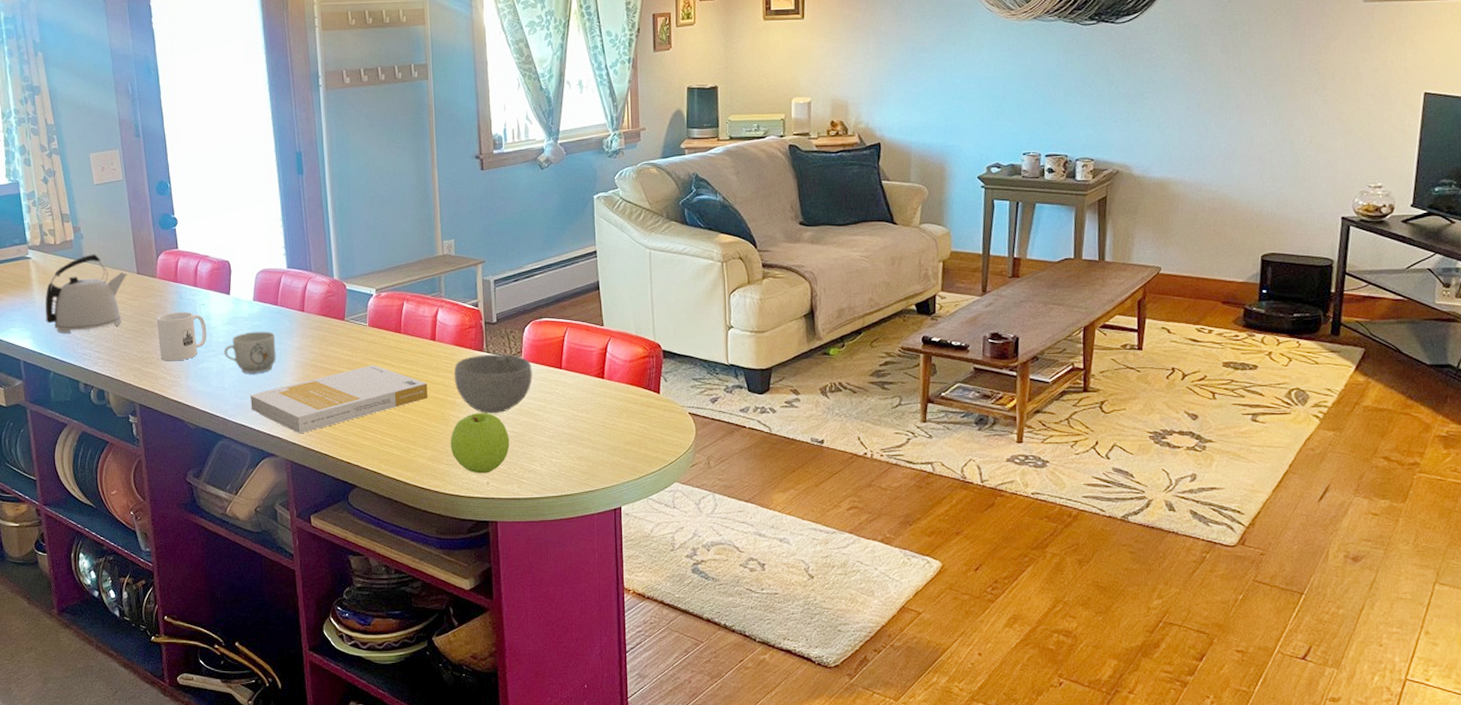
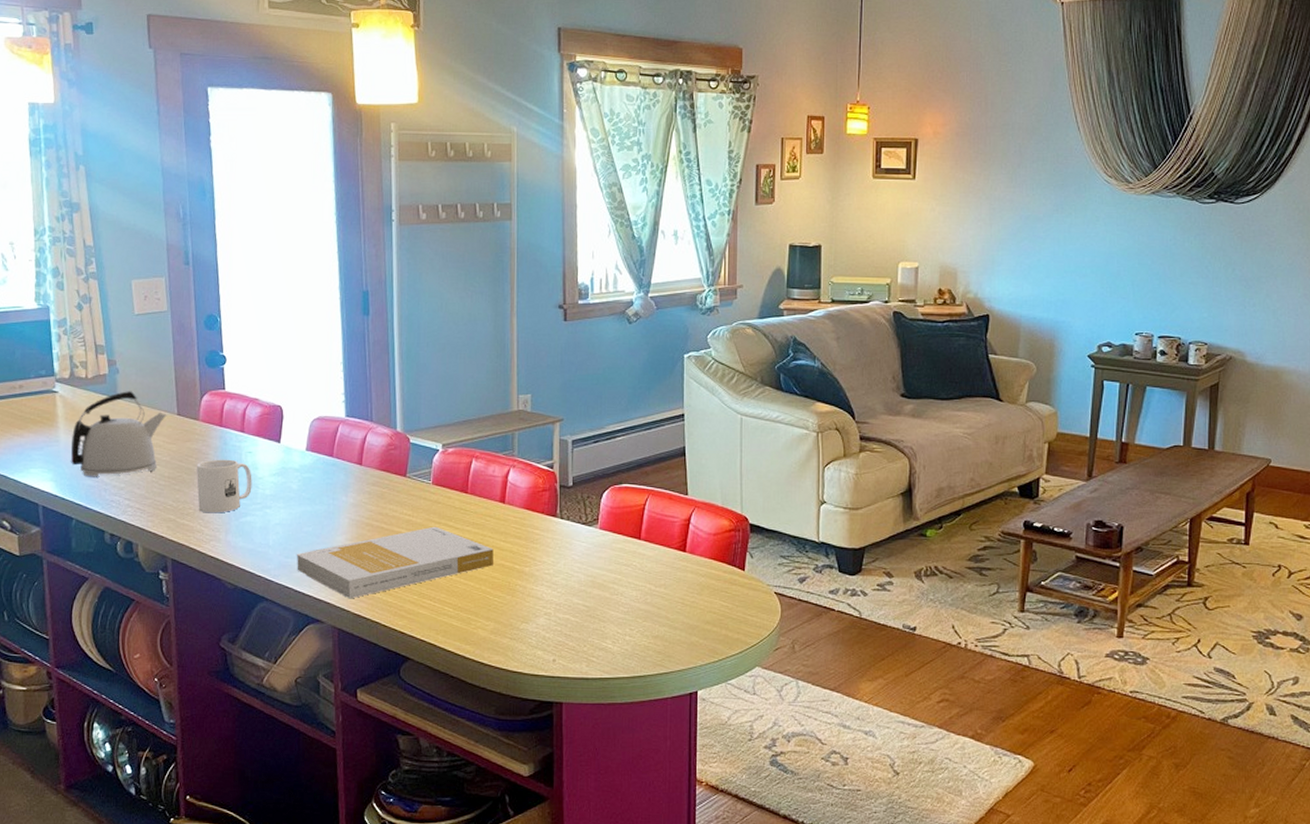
mug: present [224,331,276,373] -> none [270,484,329,530]
apple: present [450,413,510,474] -> none [515,584,580,650]
bowl: present [454,354,532,414] -> none [523,520,609,585]

